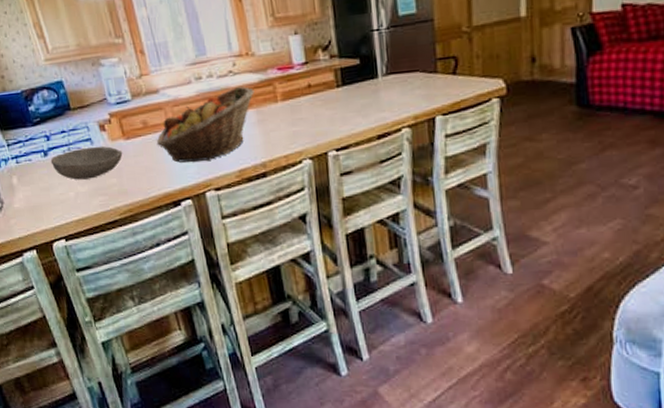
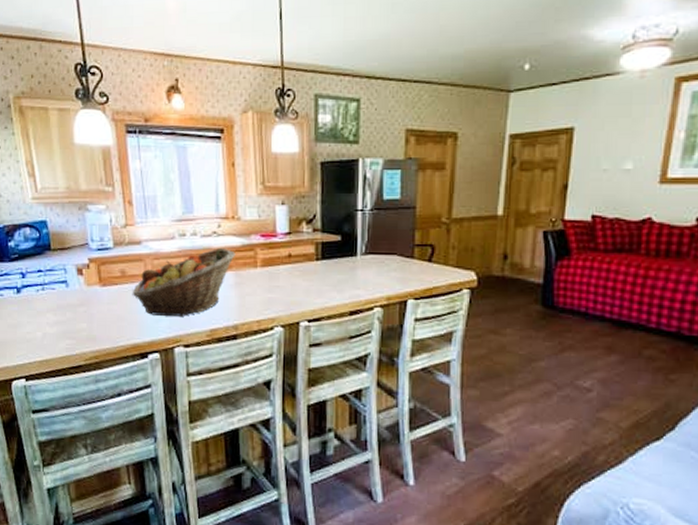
bowl: present [50,146,123,180] -> none [22,290,97,321]

